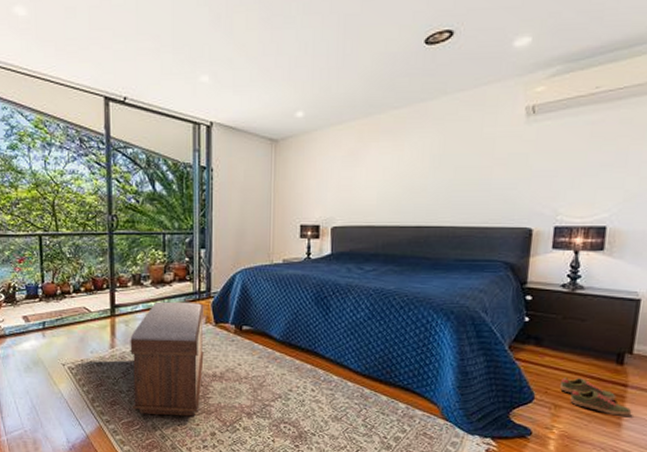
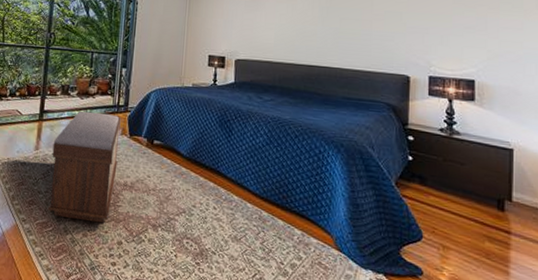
shoe: present [560,376,632,416] -> none [447,218,518,265]

